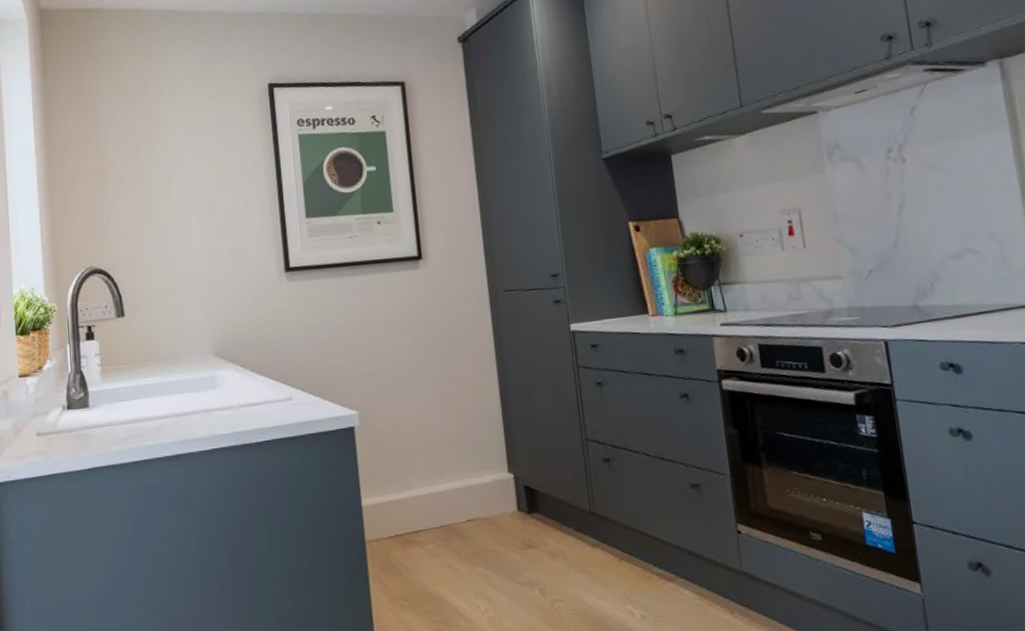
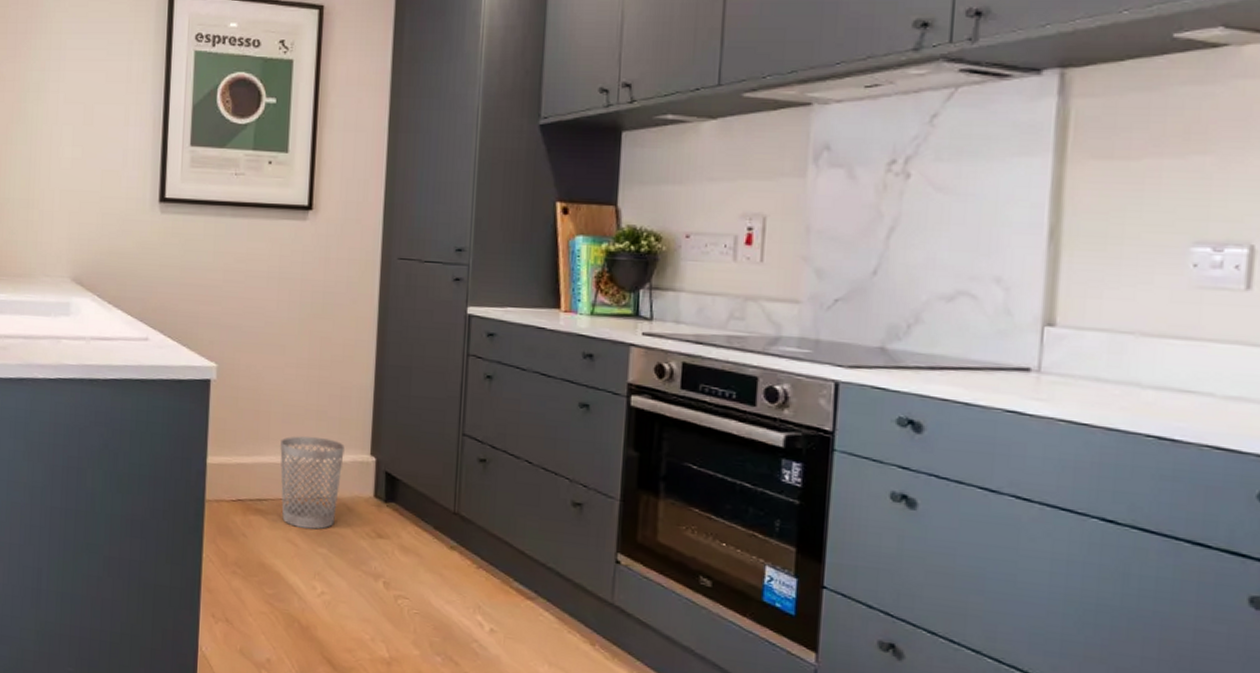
wastebasket: none [426,463,487,552] -> present [280,436,345,530]

